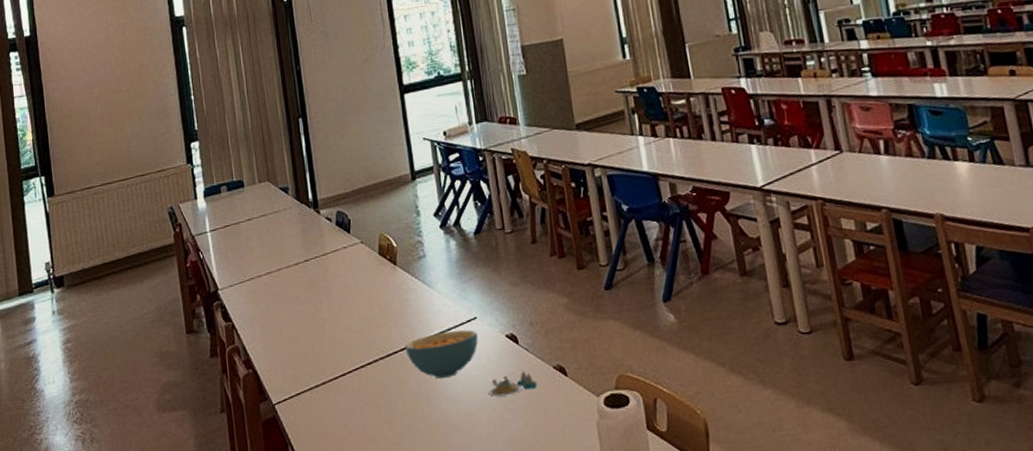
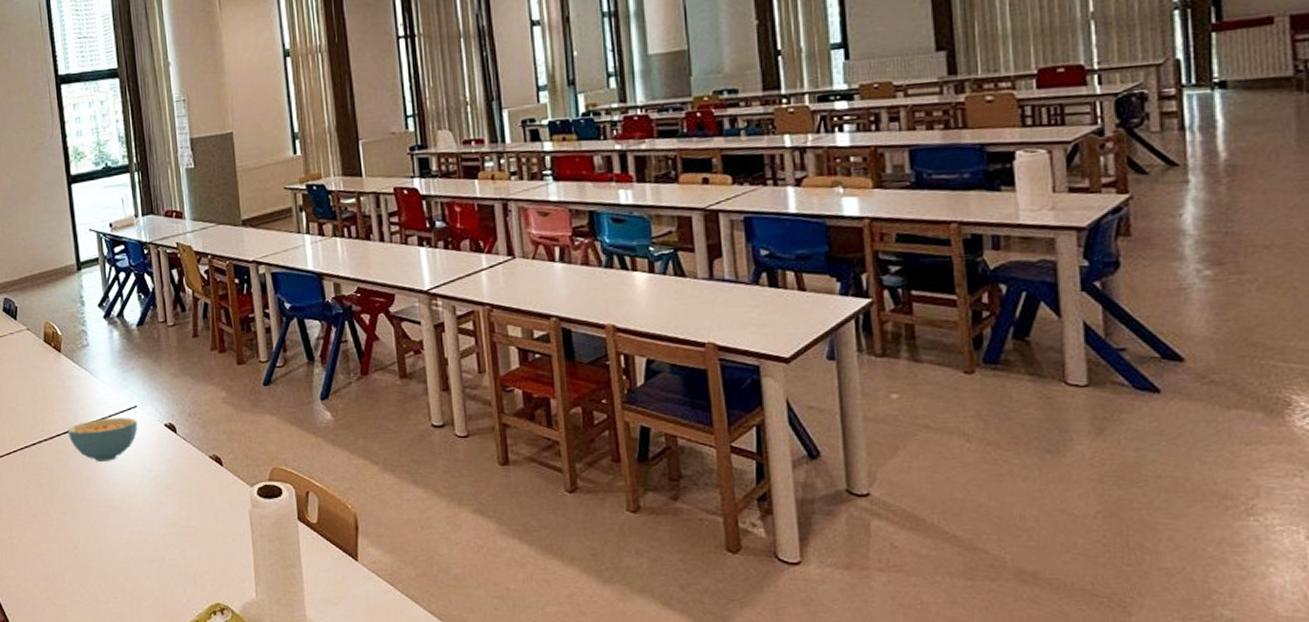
salt and pepper shaker set: present [489,371,538,397] -> none [146,459,194,482]

